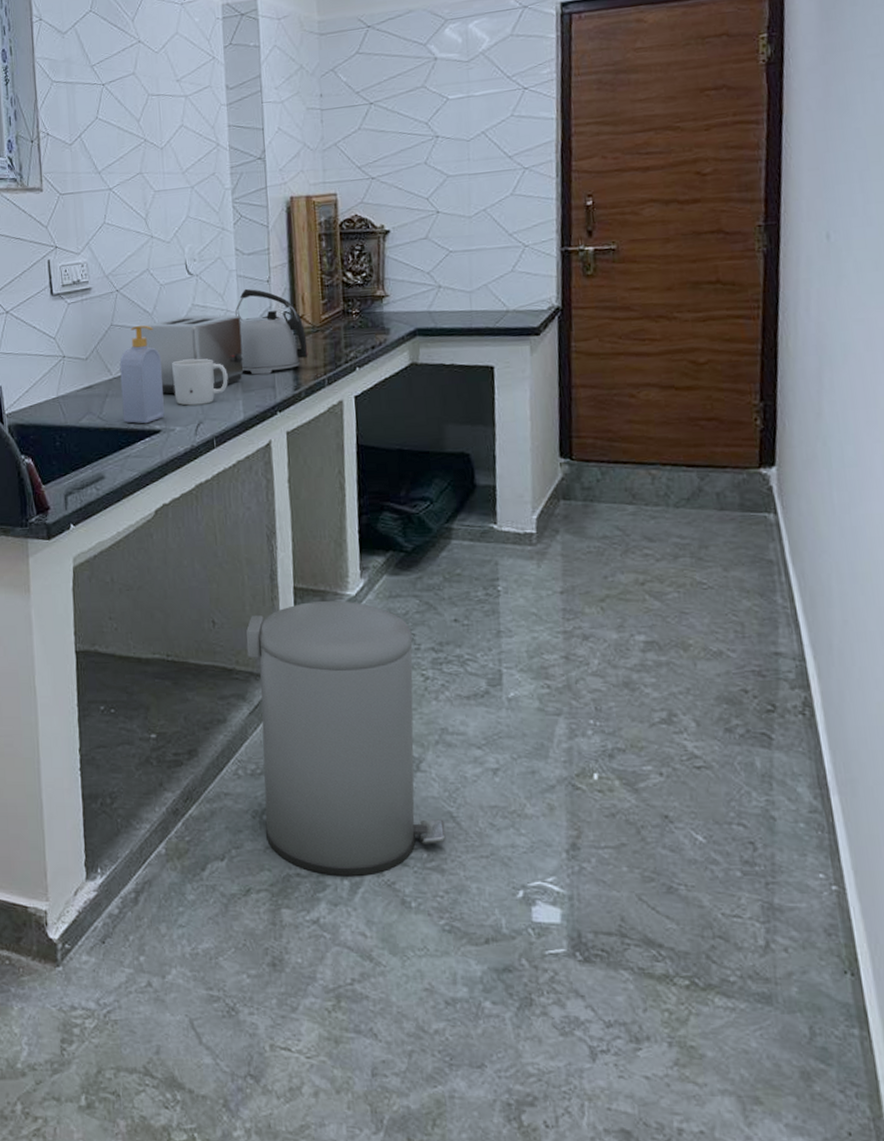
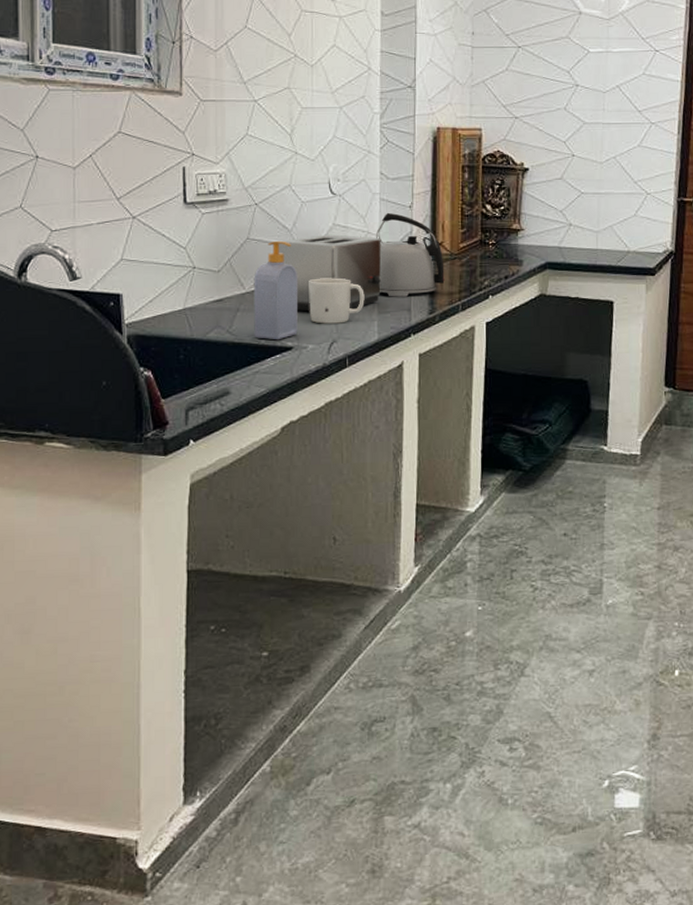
pedal bin: present [246,600,446,877] -> none [366,516,543,781]

